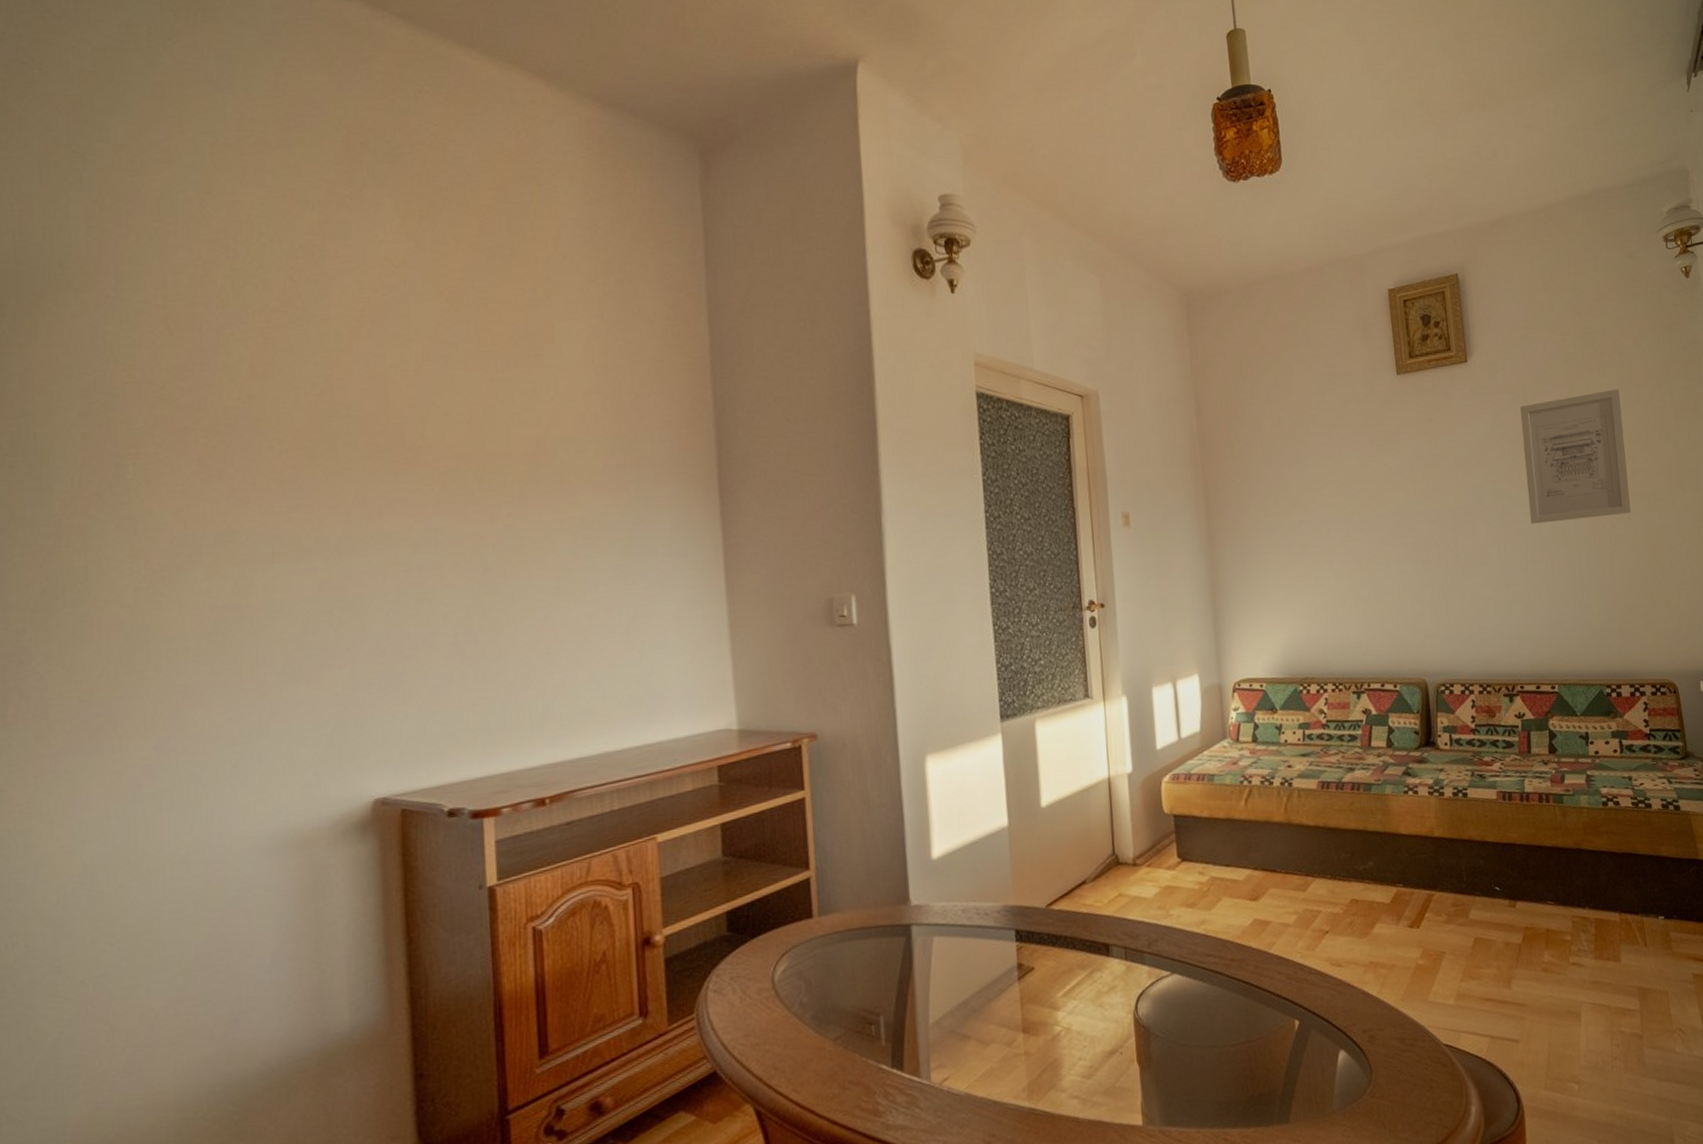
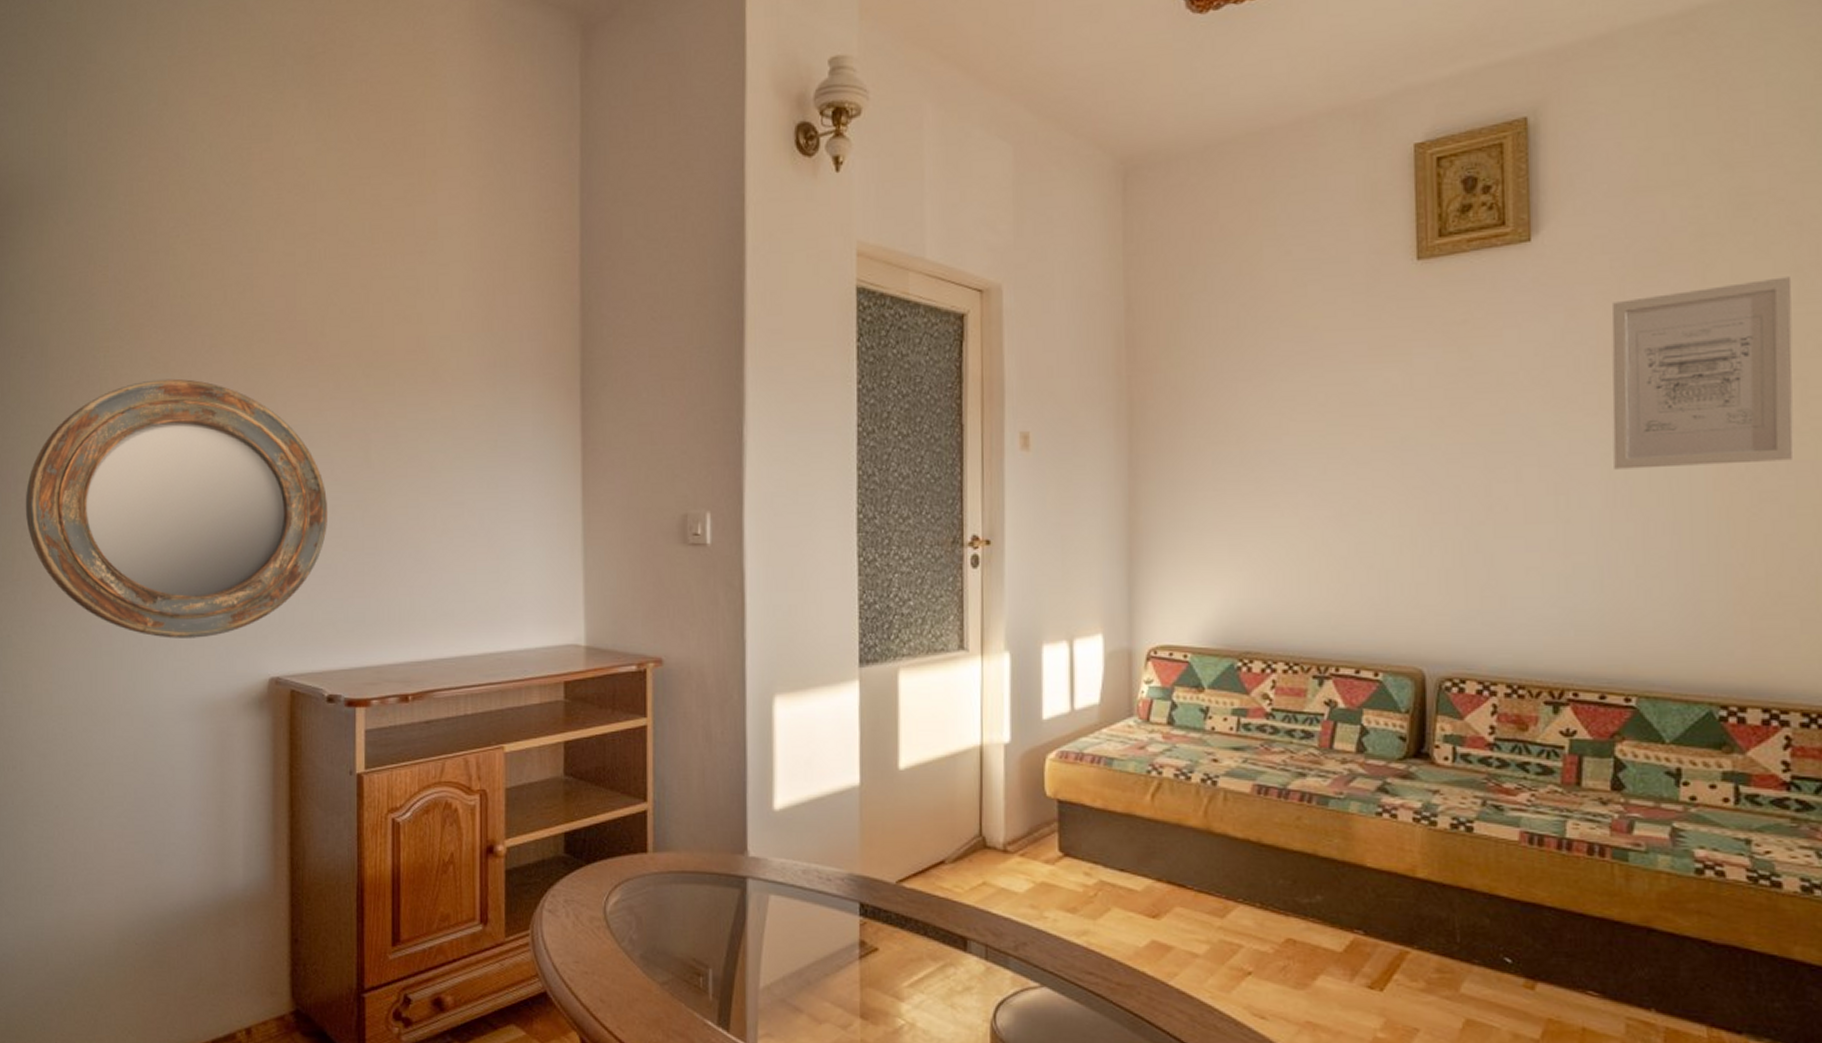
home mirror: none [21,487,440,771] -> present [25,378,328,638]

